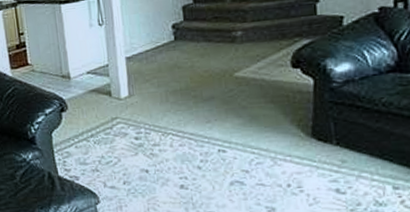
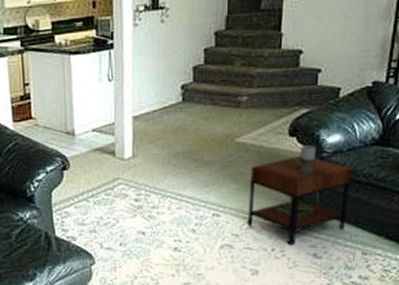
side table: none [254,75,370,180] -> present [248,144,354,245]

